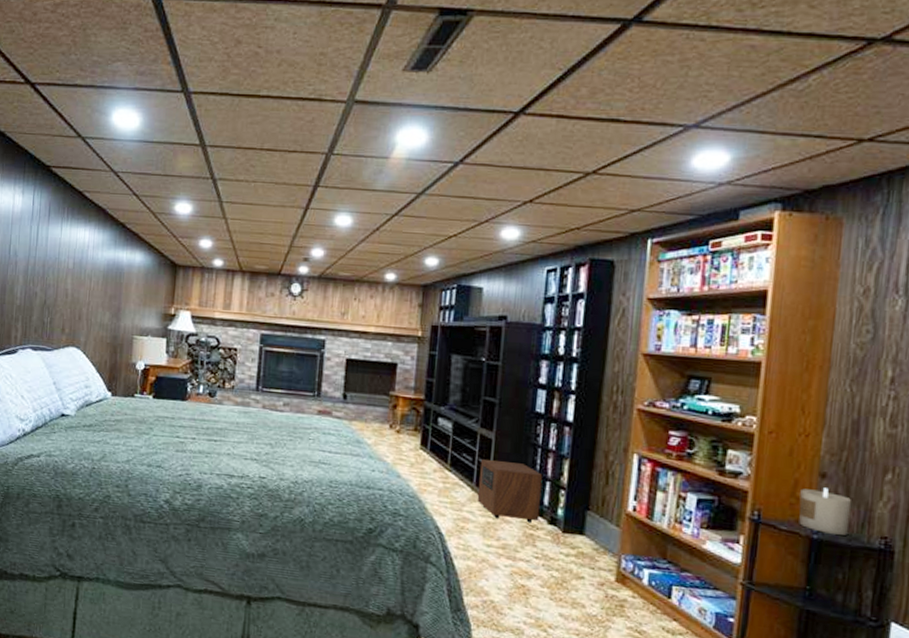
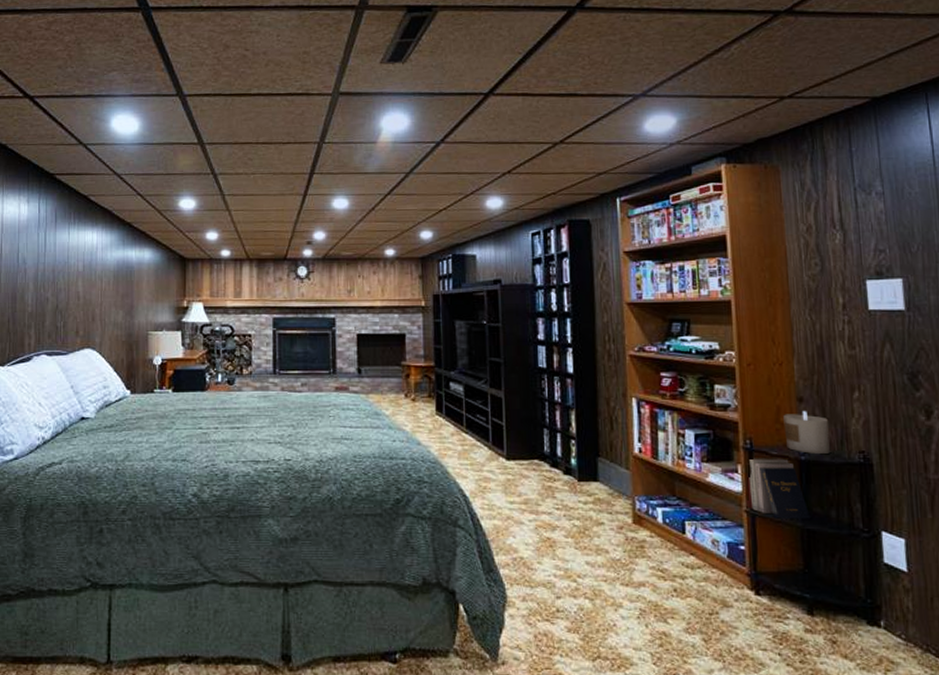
subwoofer: present [477,459,543,522] -> none [493,418,555,475]
books: none [743,530,814,600] -> present [745,458,811,519]

